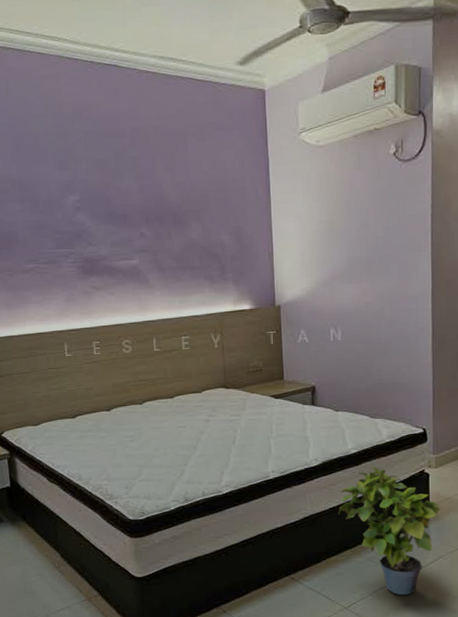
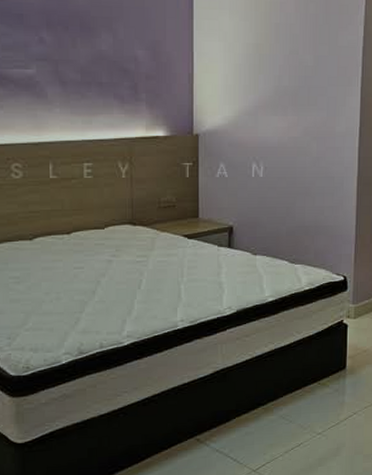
potted plant: present [337,465,441,596] -> none [250,315,358,455]

